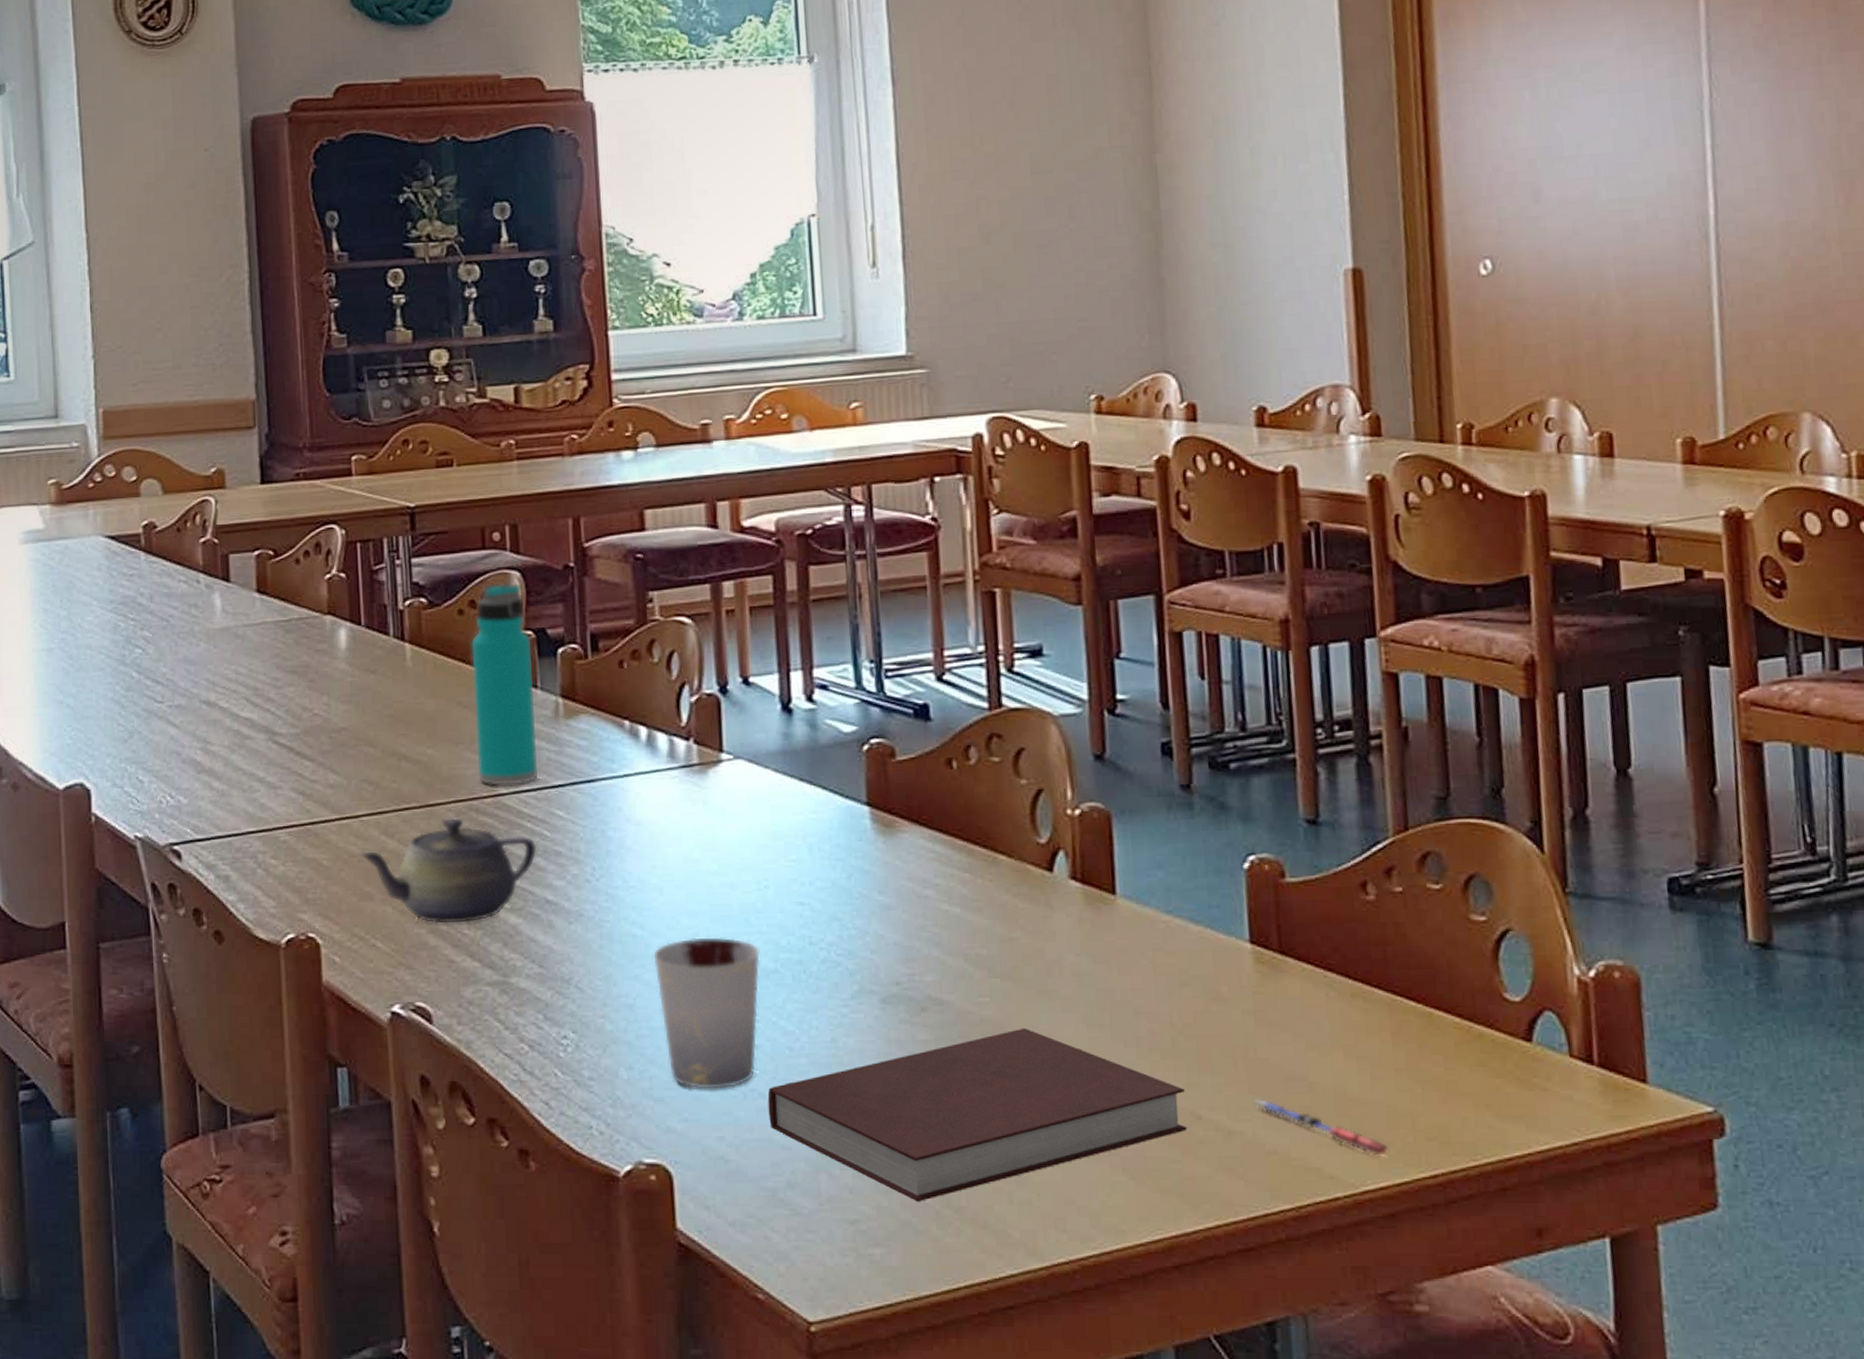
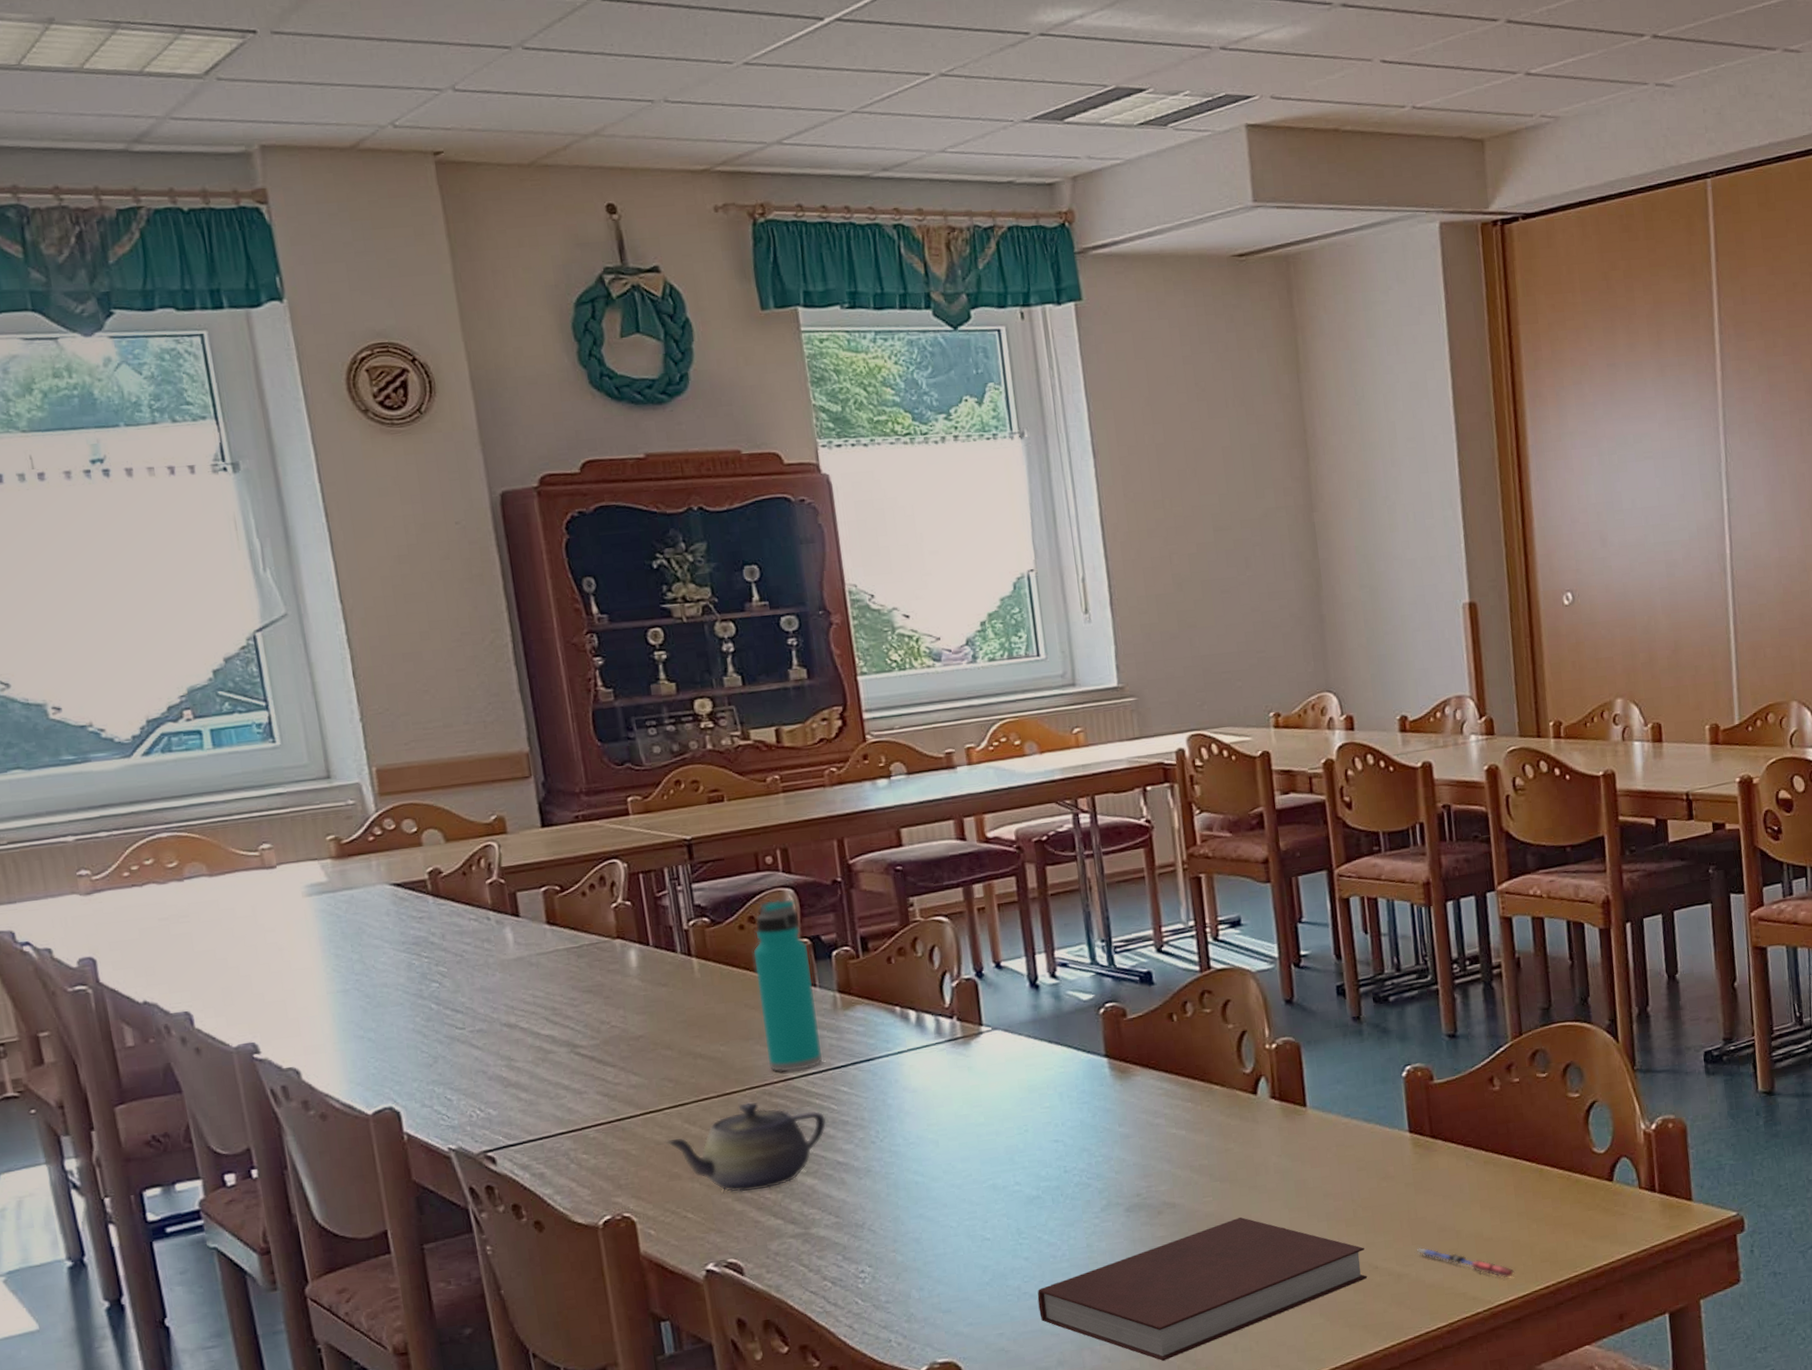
cup: present [653,937,760,1090] -> none [934,1174,1026,1299]

